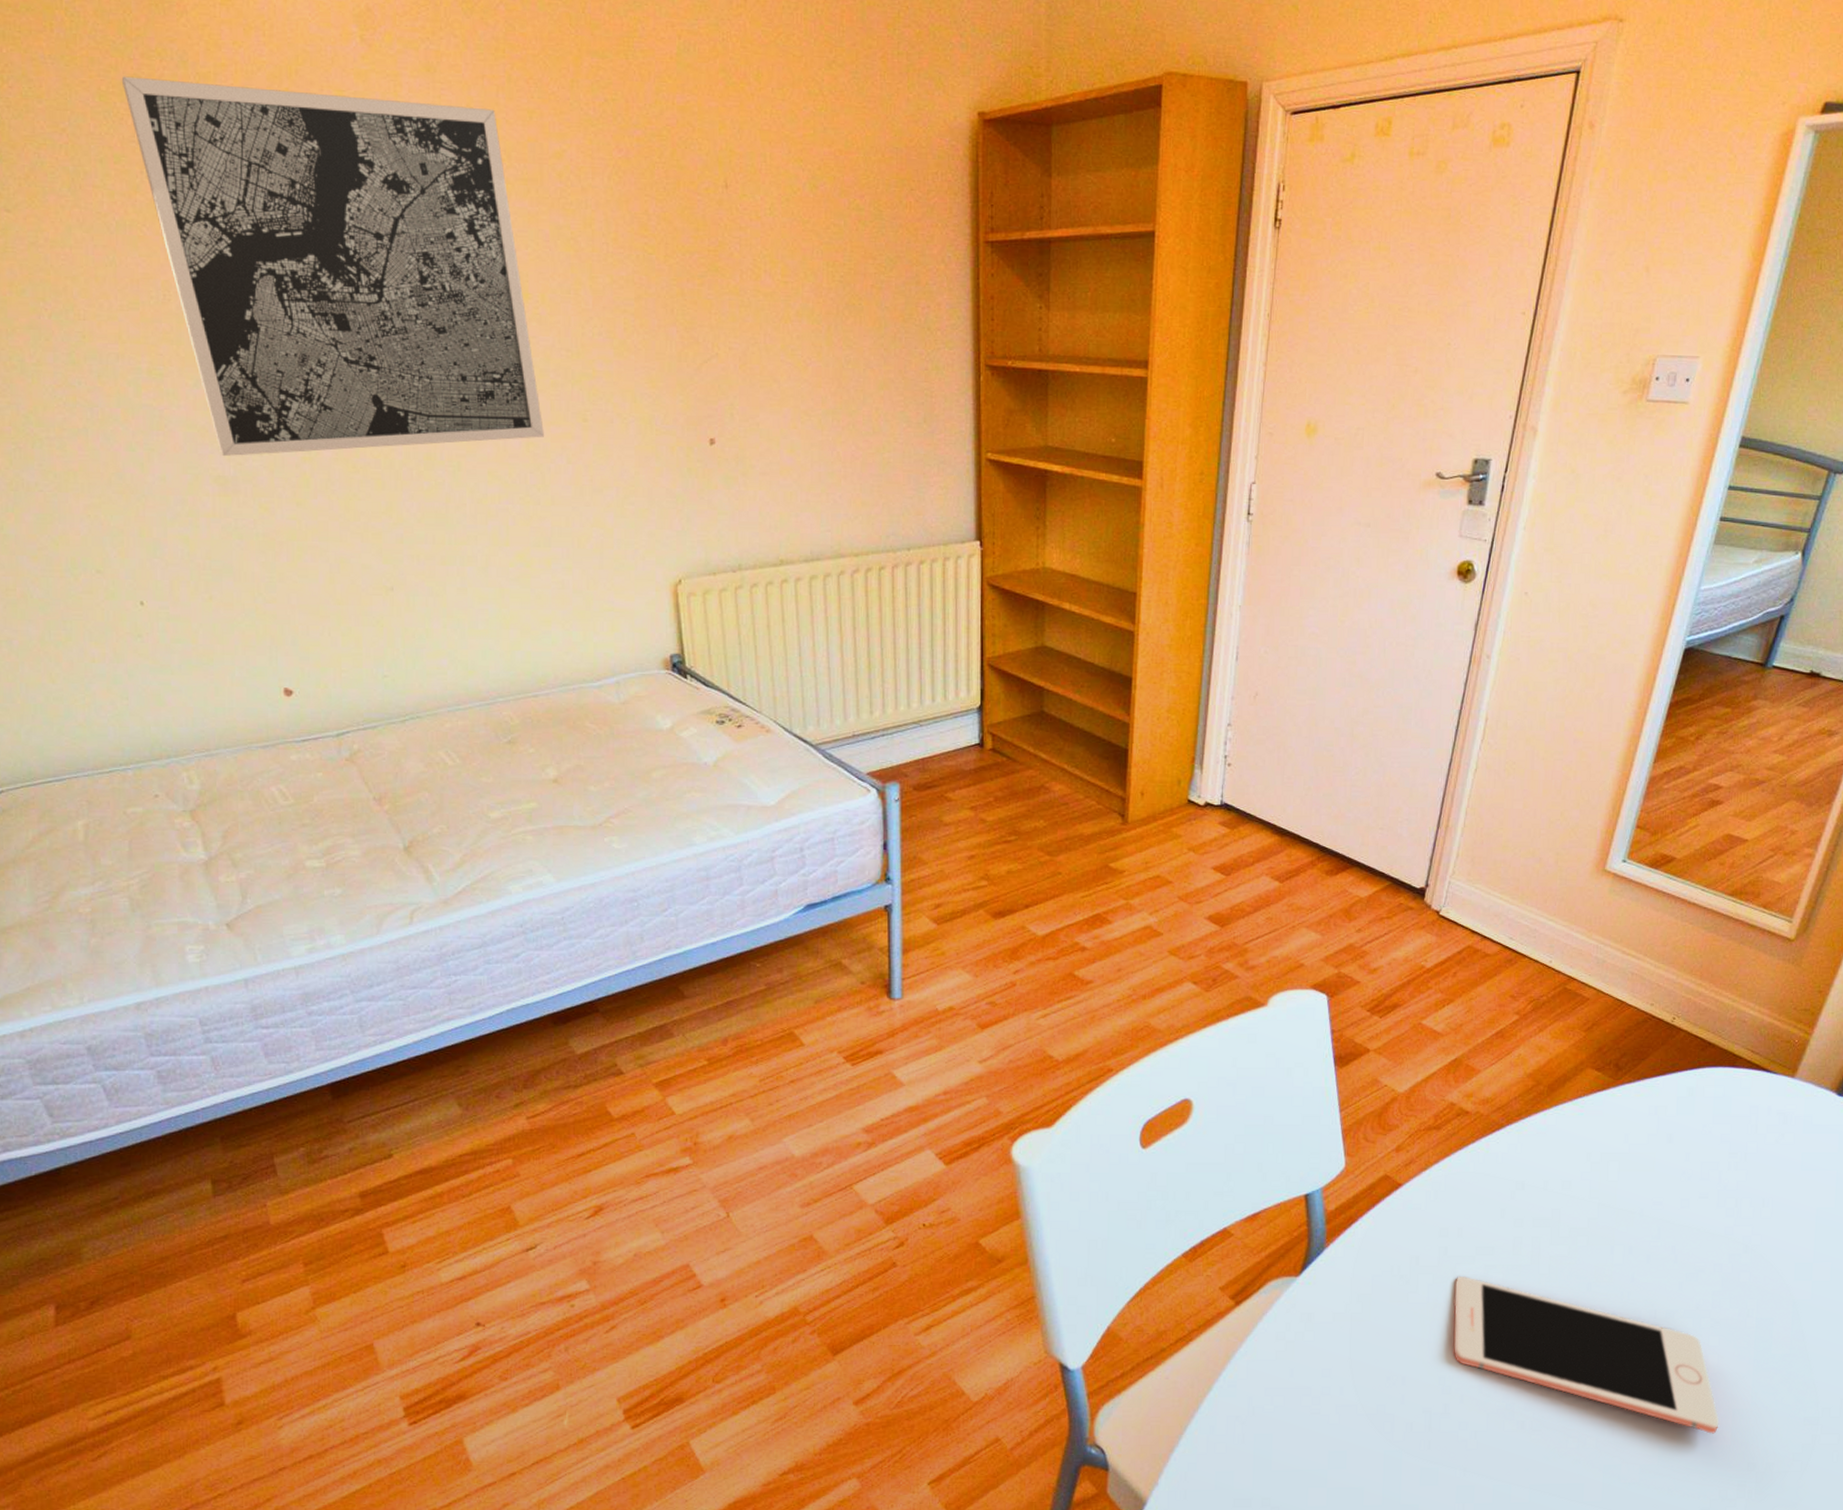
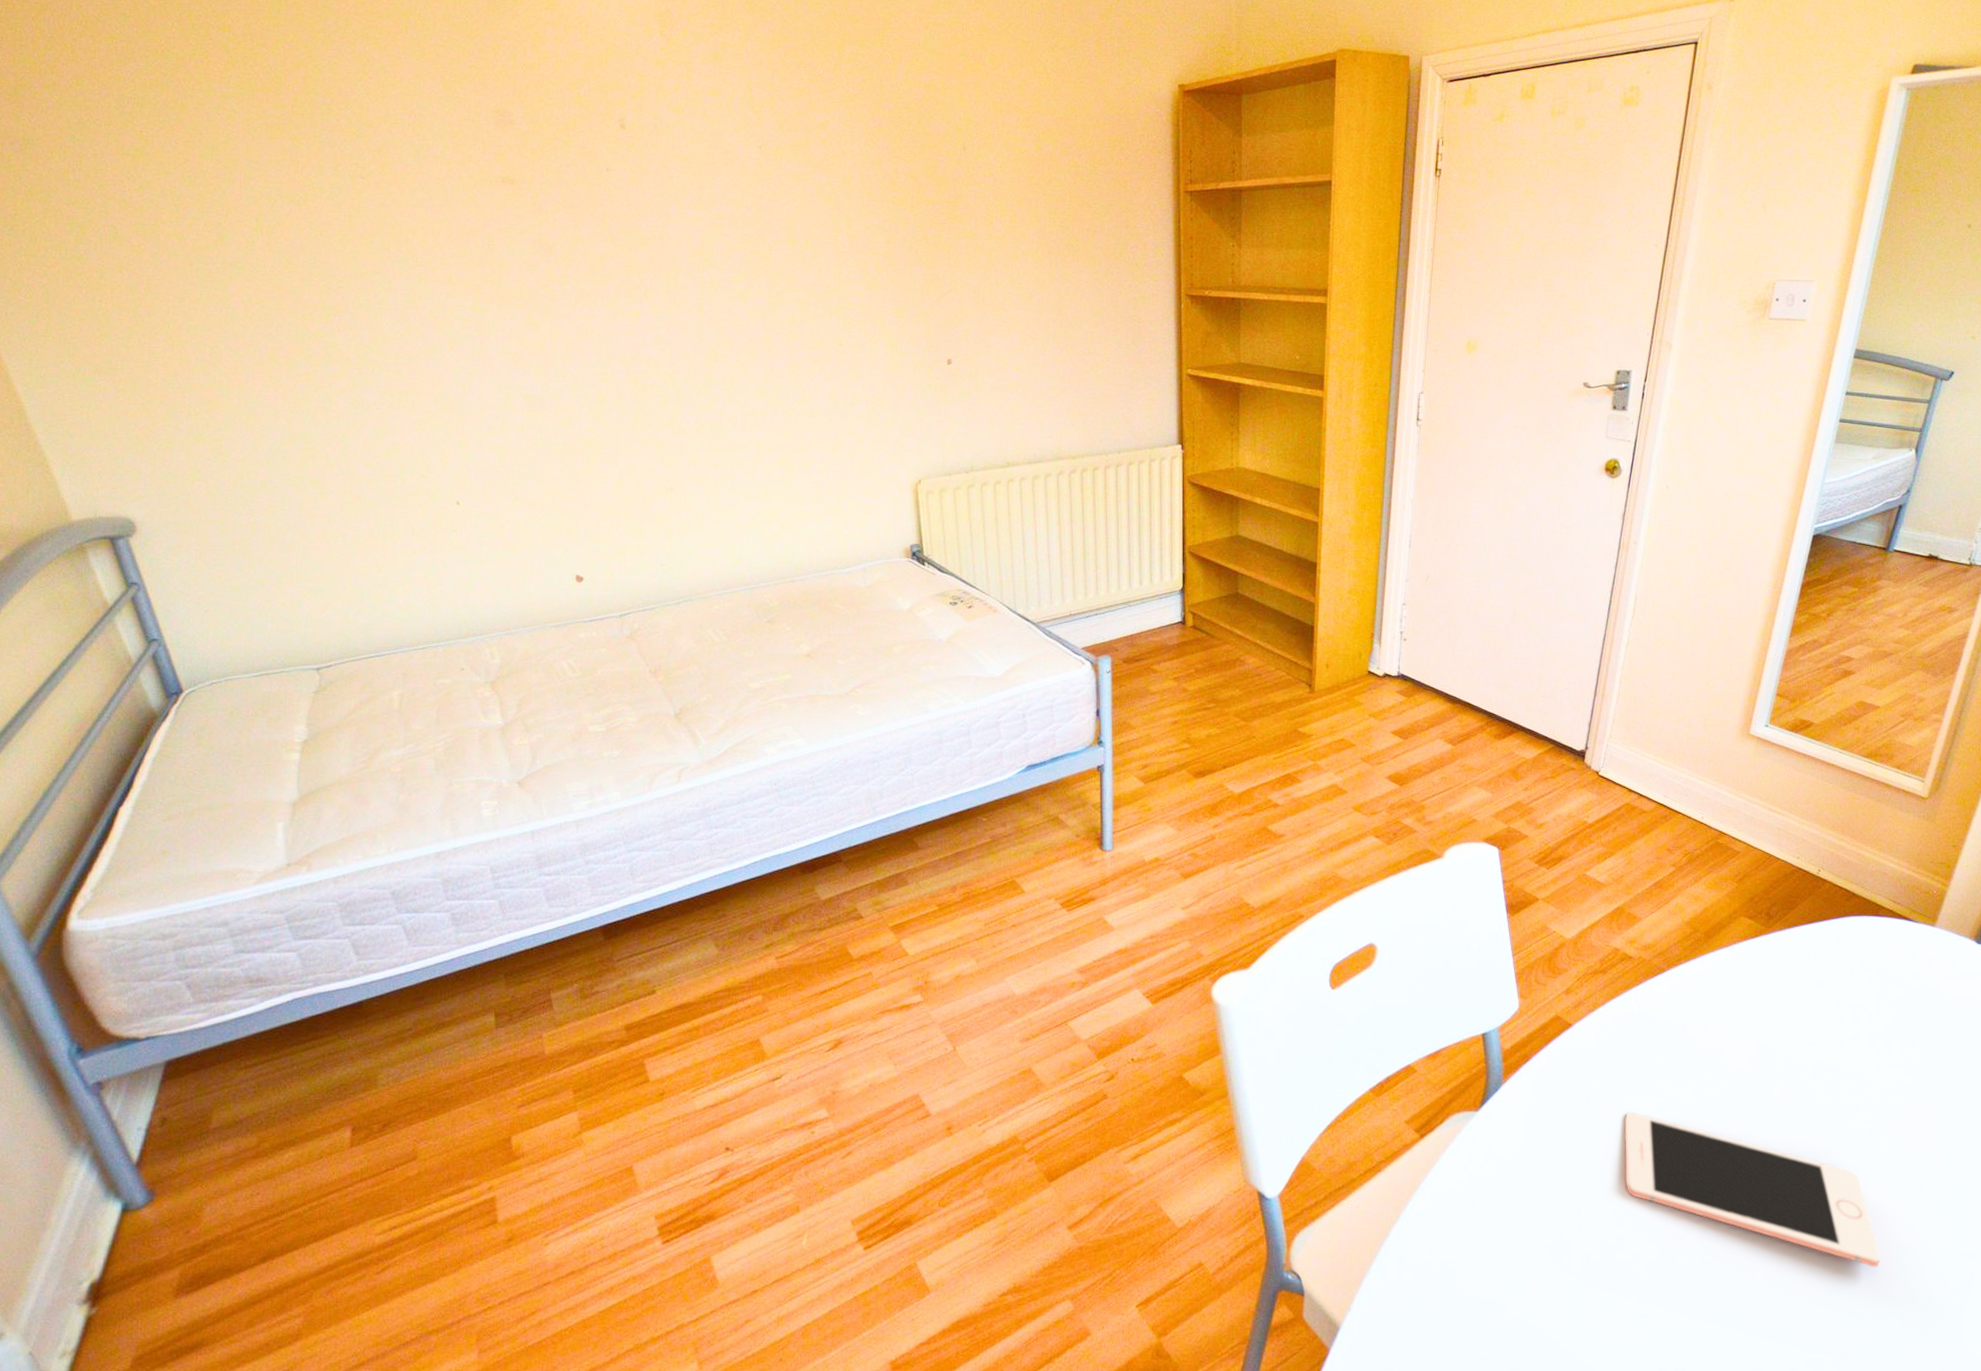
wall art: present [121,76,544,456] -> none [461,67,805,378]

